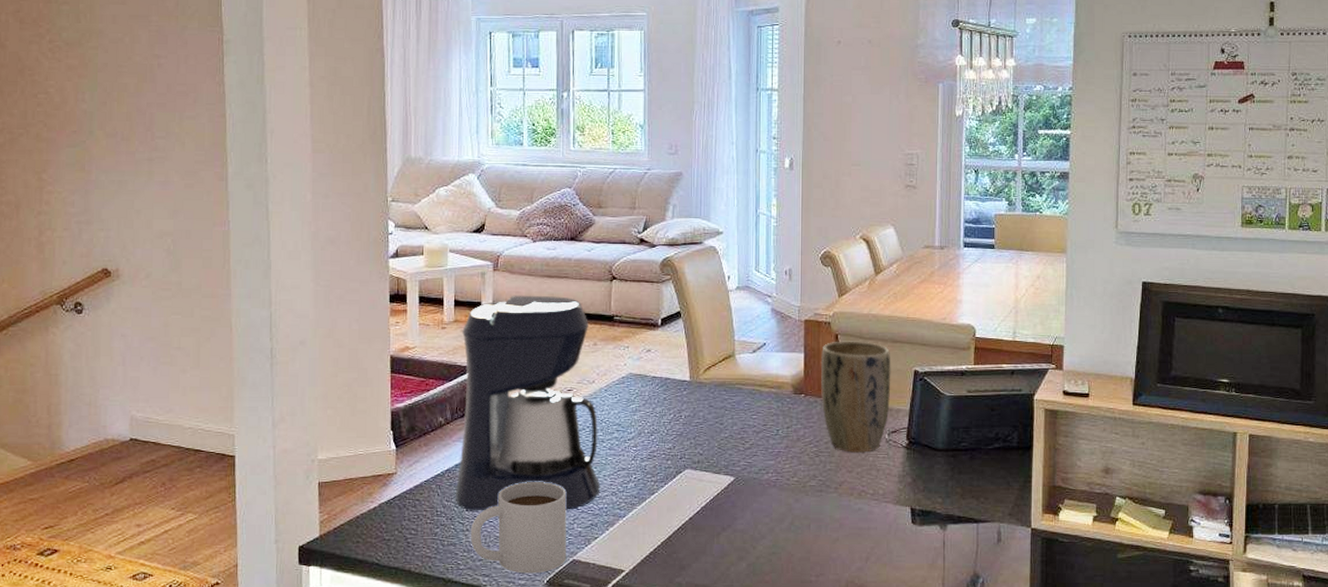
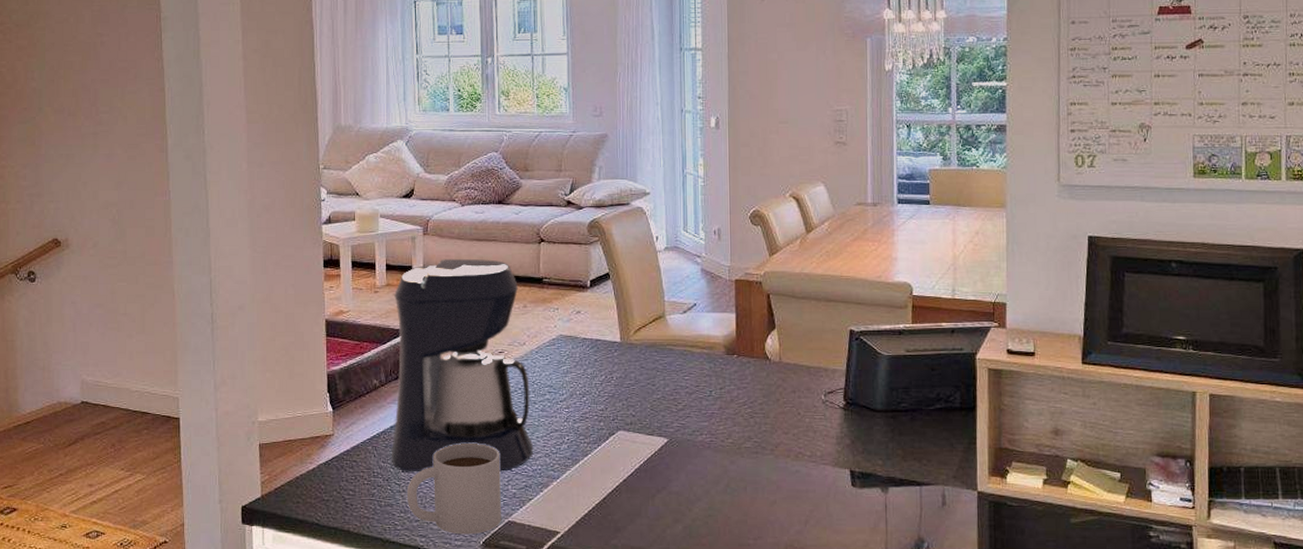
plant pot: present [820,341,891,453] -> none [752,300,826,414]

